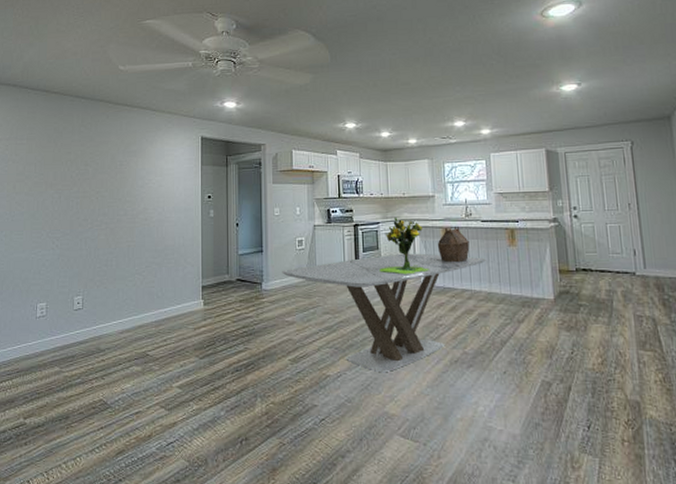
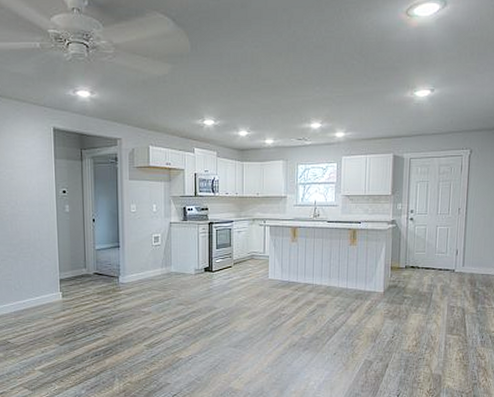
dining table: present [282,253,487,373] -> none [138,250,329,356]
bouquet: present [379,217,430,275] -> none [231,216,278,270]
hut: present [437,227,470,262] -> none [285,227,315,259]

